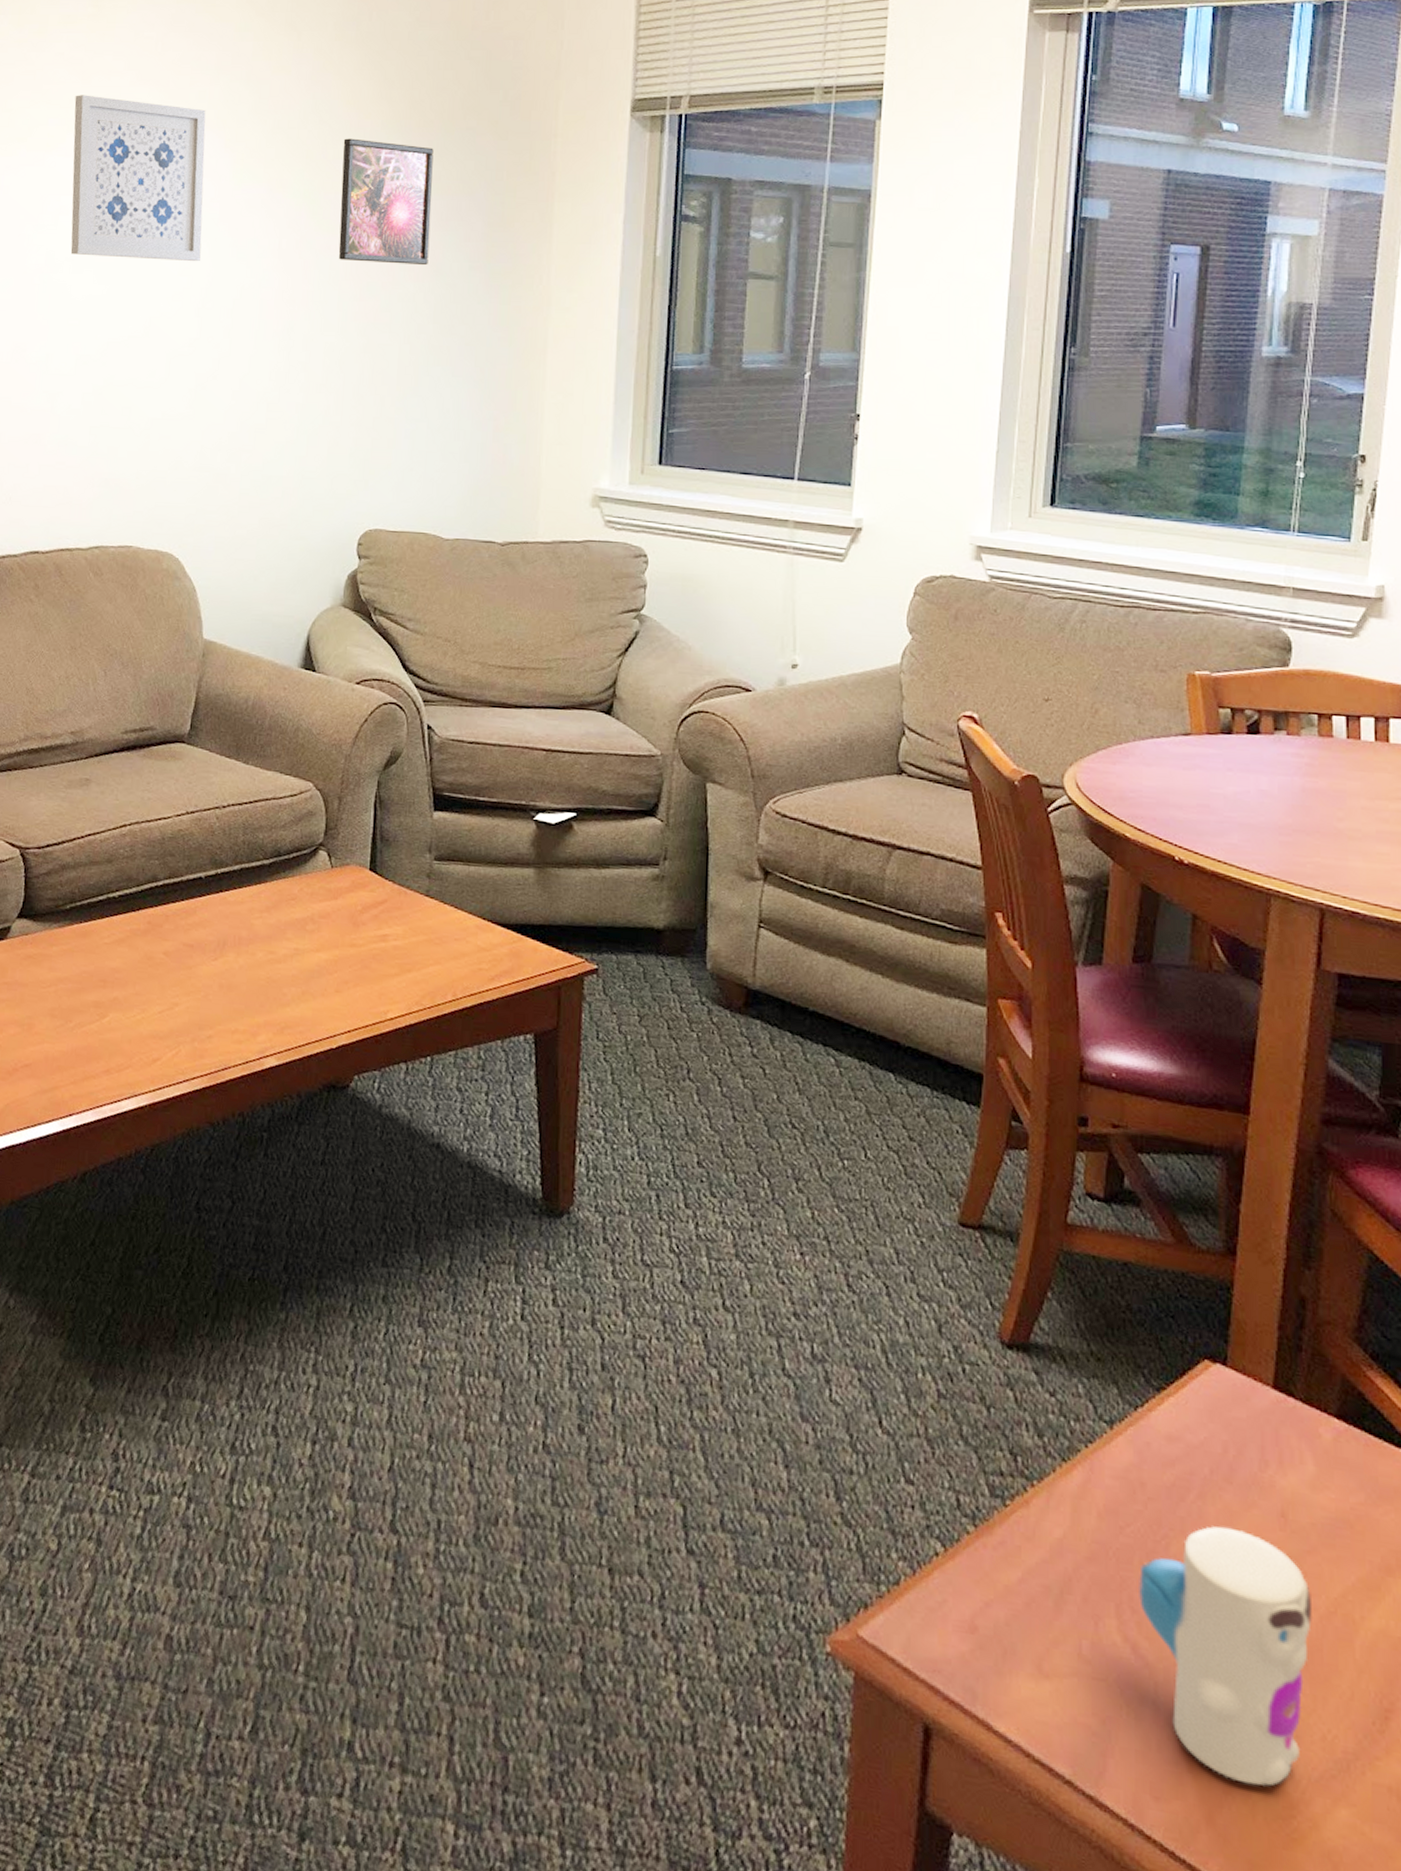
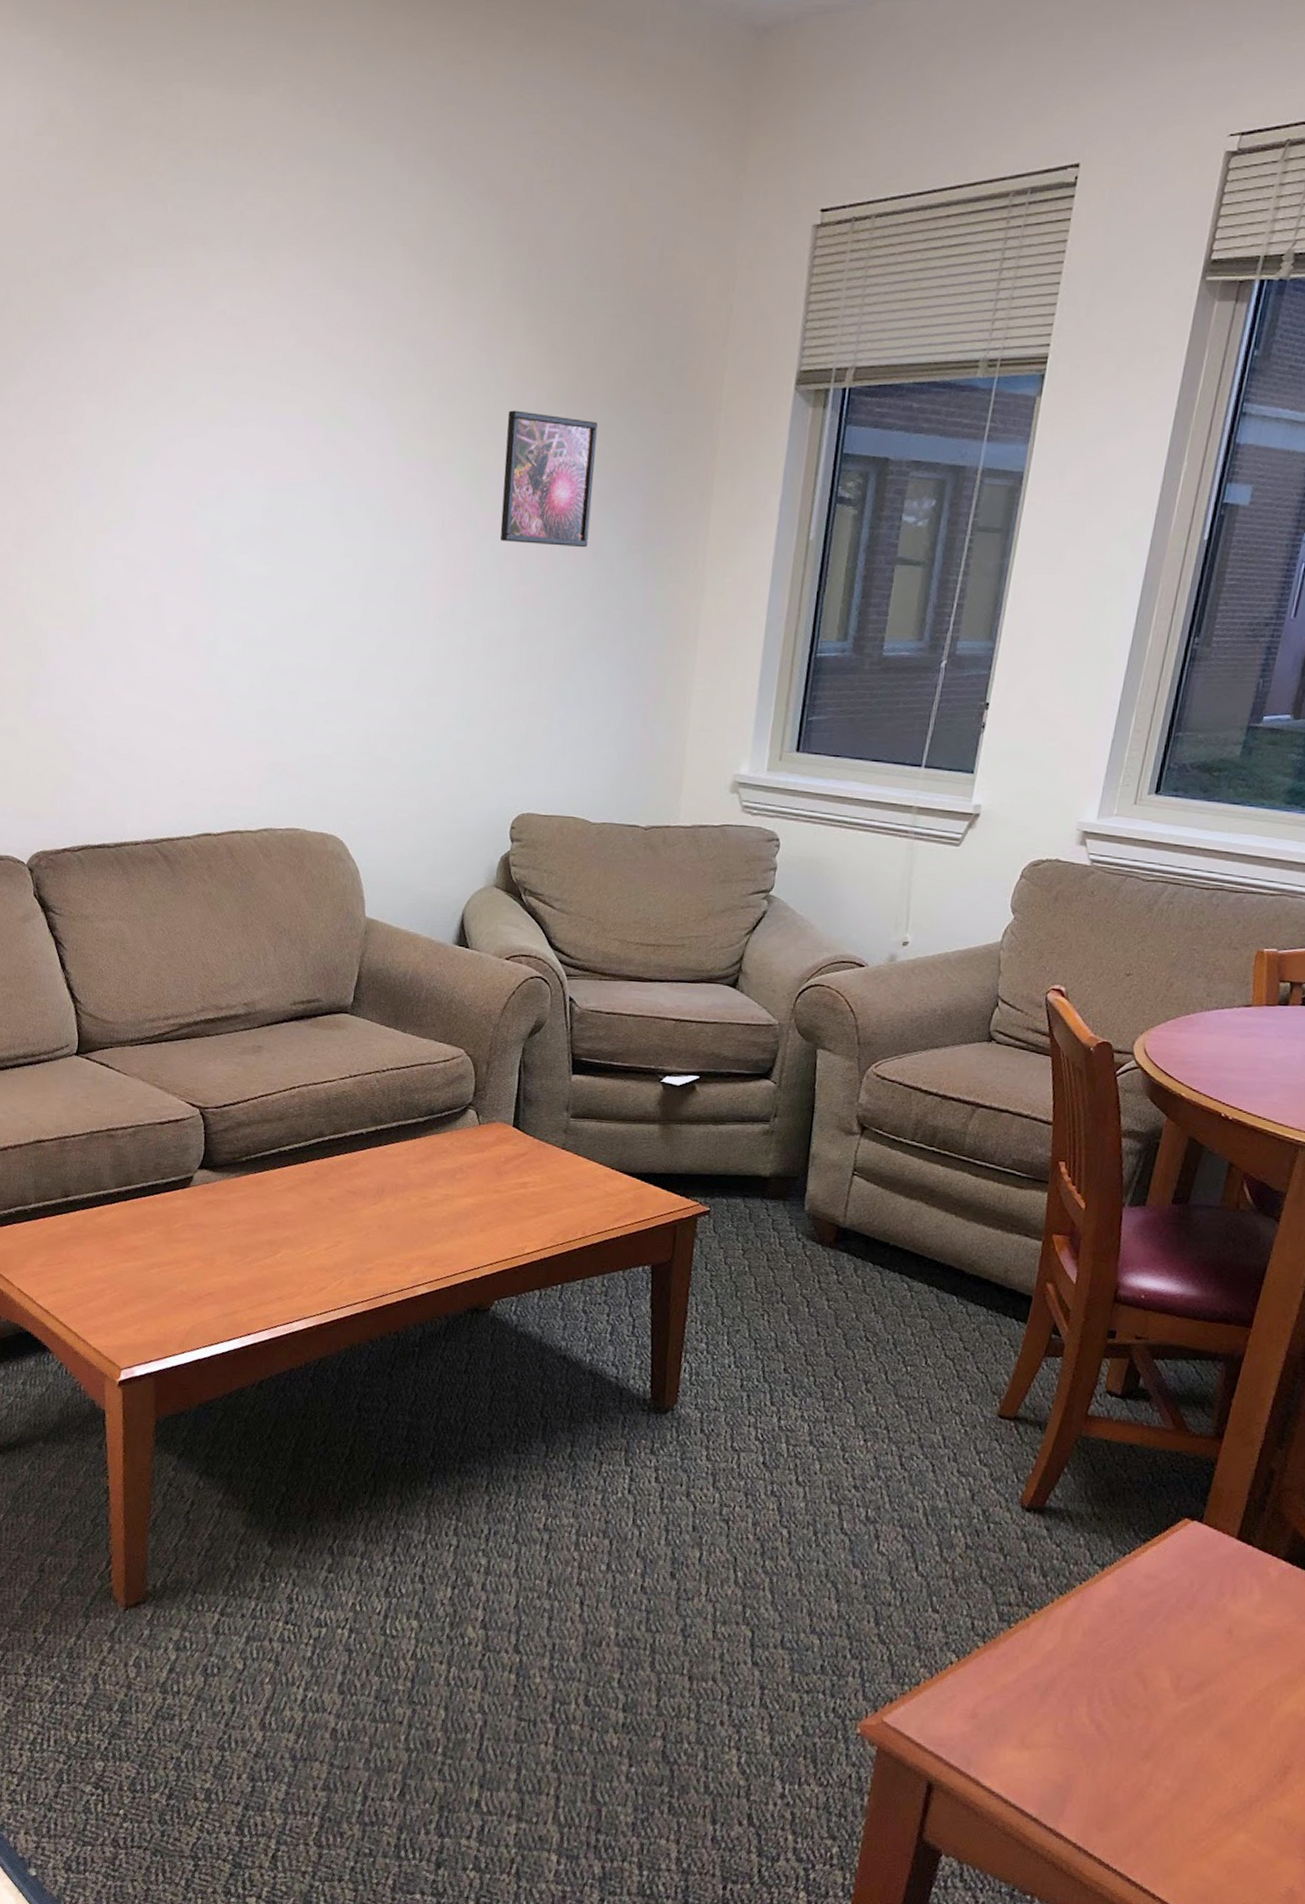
wall art: present [70,95,206,261] -> none [236,359,371,541]
toy: present [1139,1526,1312,1786] -> none [1107,1640,1243,1820]

